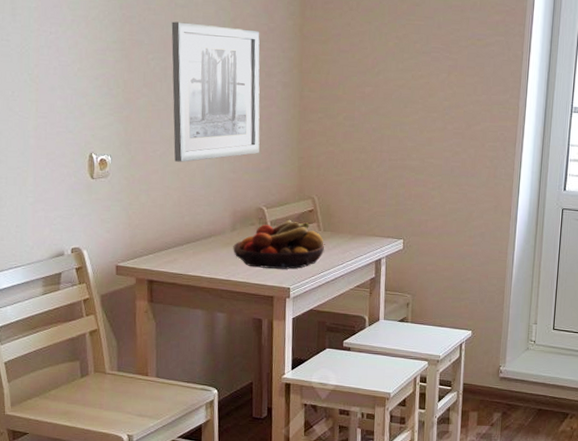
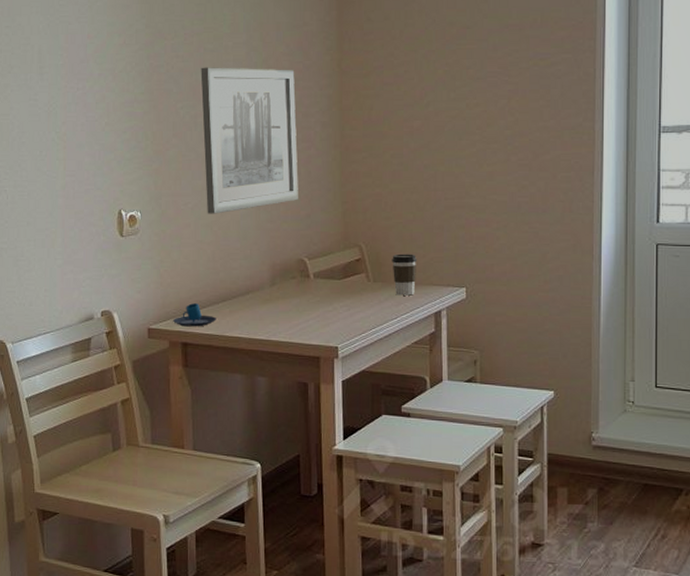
mug: none [139,244,181,266] -> present [172,303,216,327]
fruit bowl: present [233,219,324,269] -> none [273,270,375,326]
coffee cup: none [340,207,363,245] -> present [392,253,418,296]

